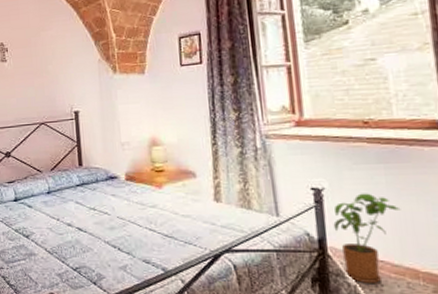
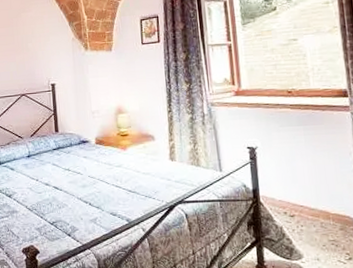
house plant: present [333,193,401,283] -> none [264,150,316,225]

